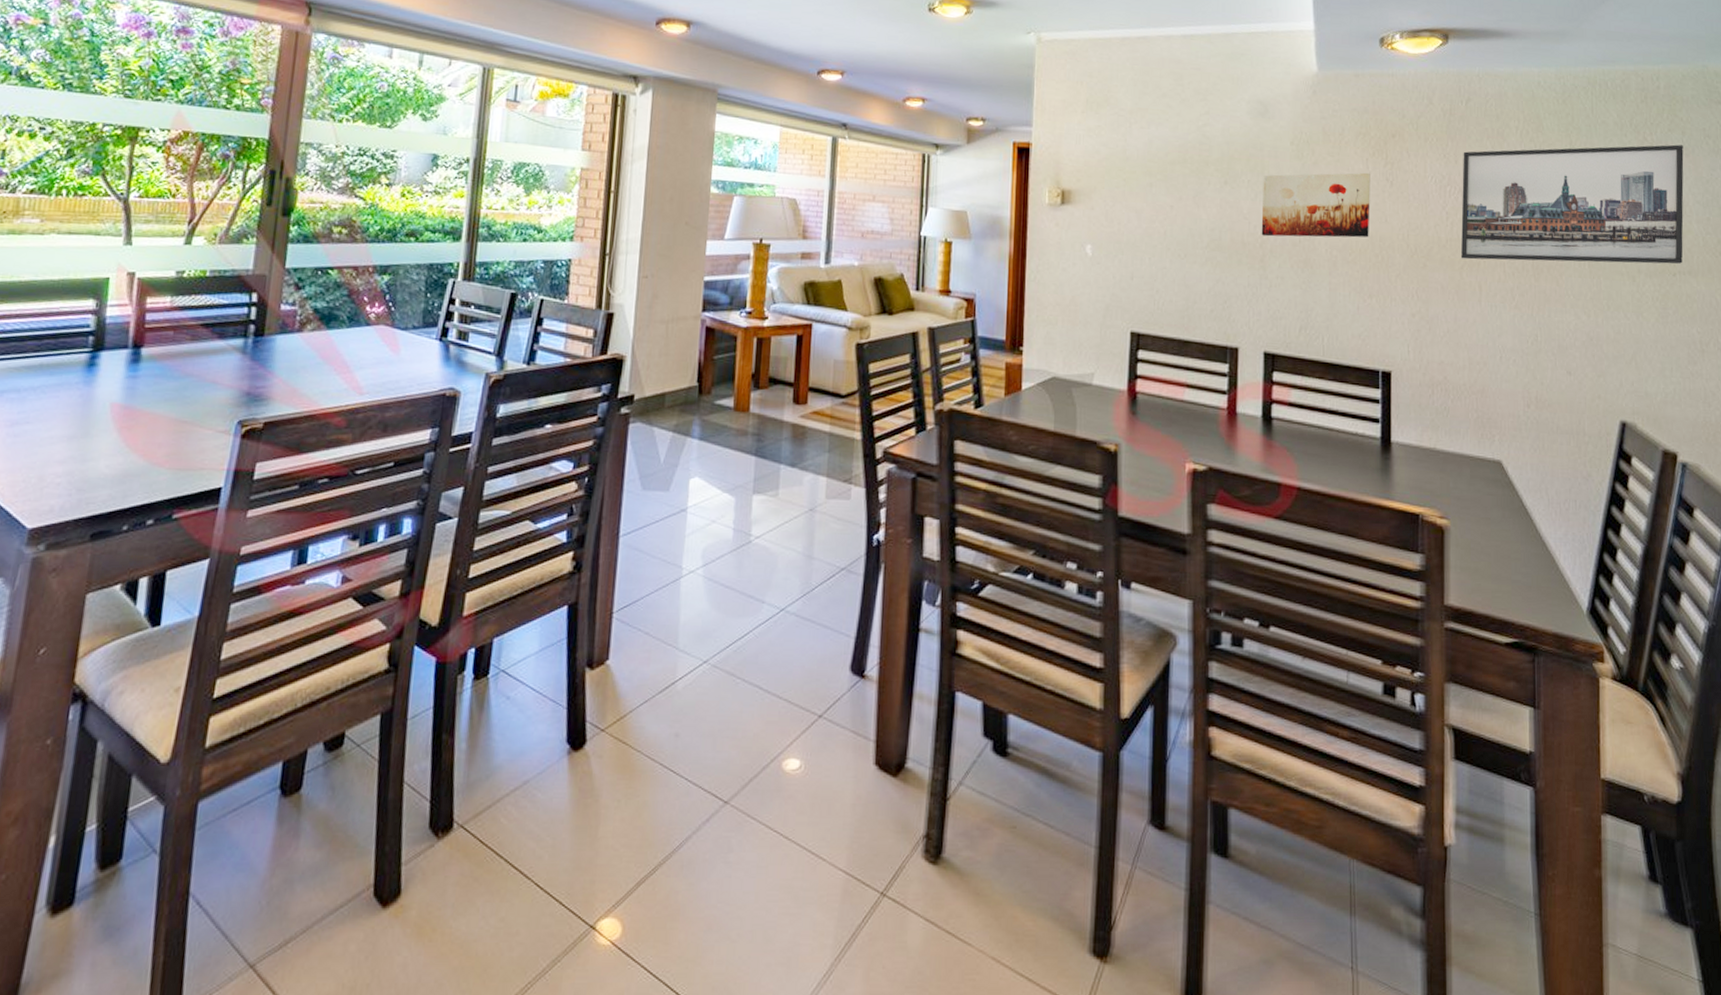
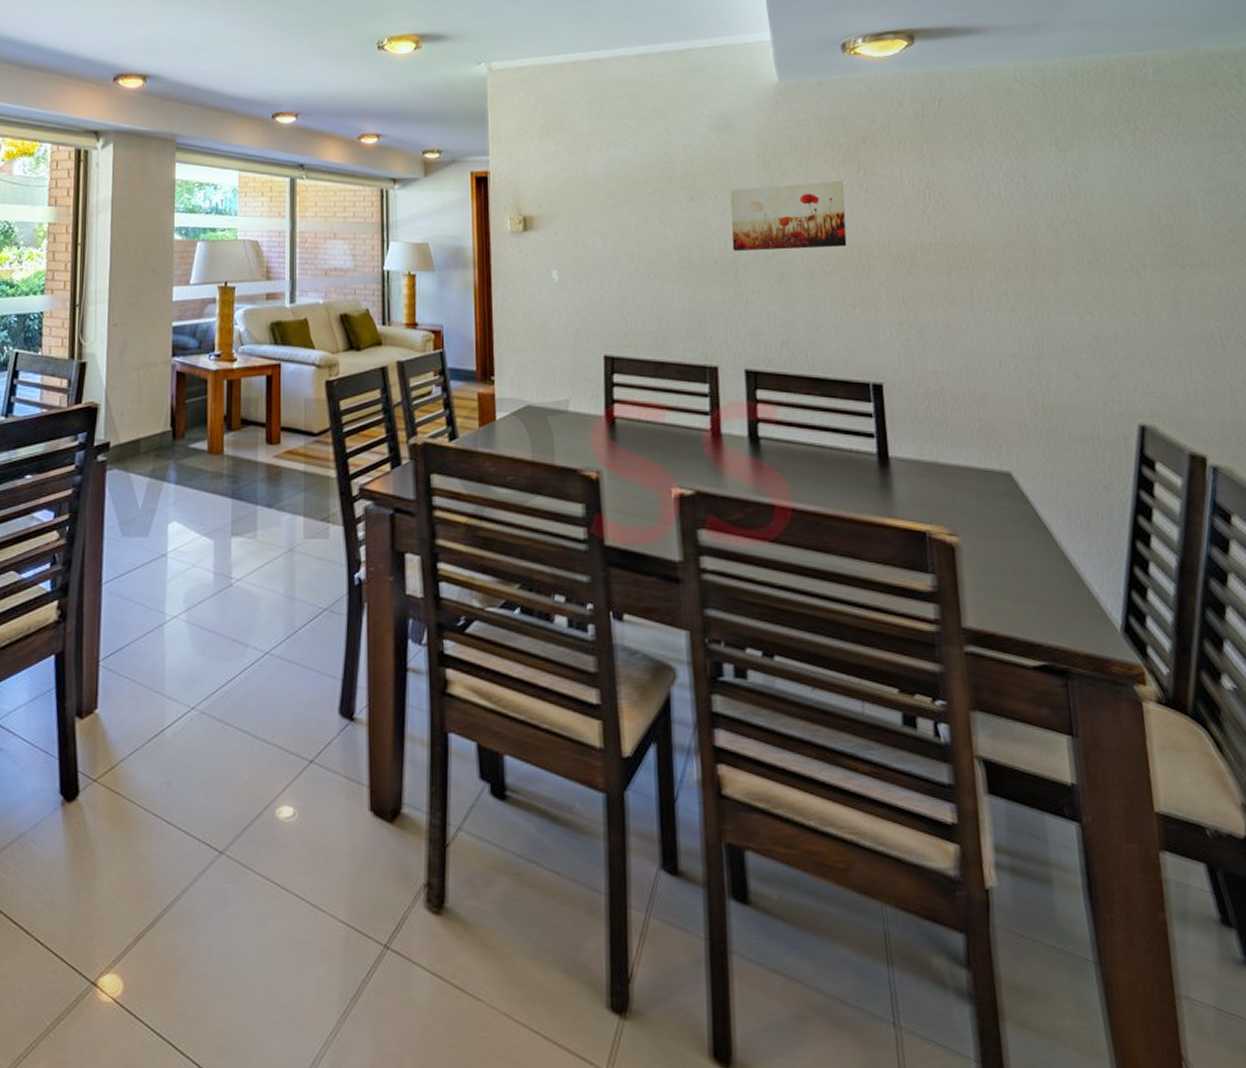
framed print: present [1460,144,1684,264] -> none [940,131,1192,263]

